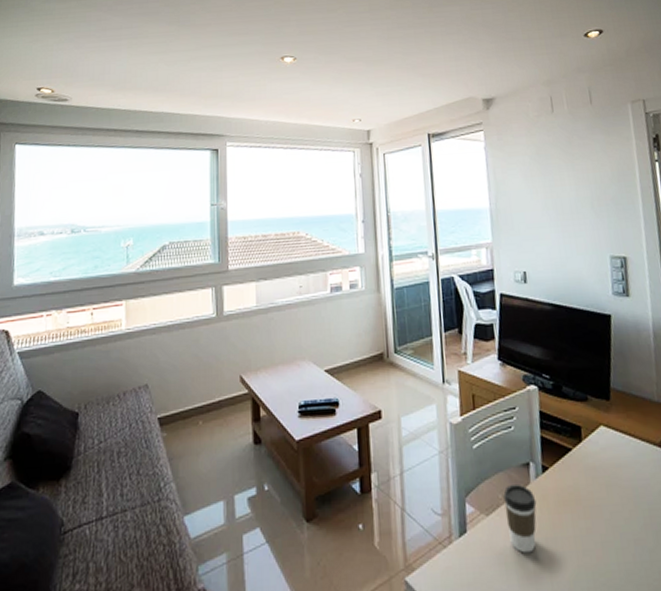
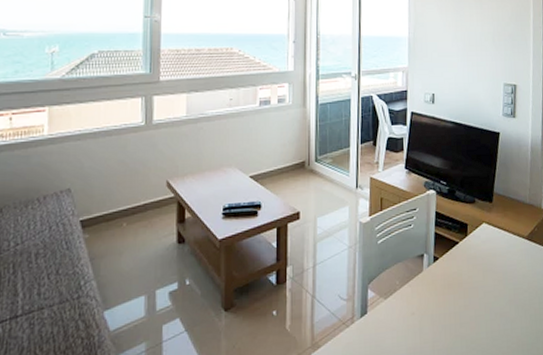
coffee cup: present [503,485,537,554] -> none [400,273,427,328]

